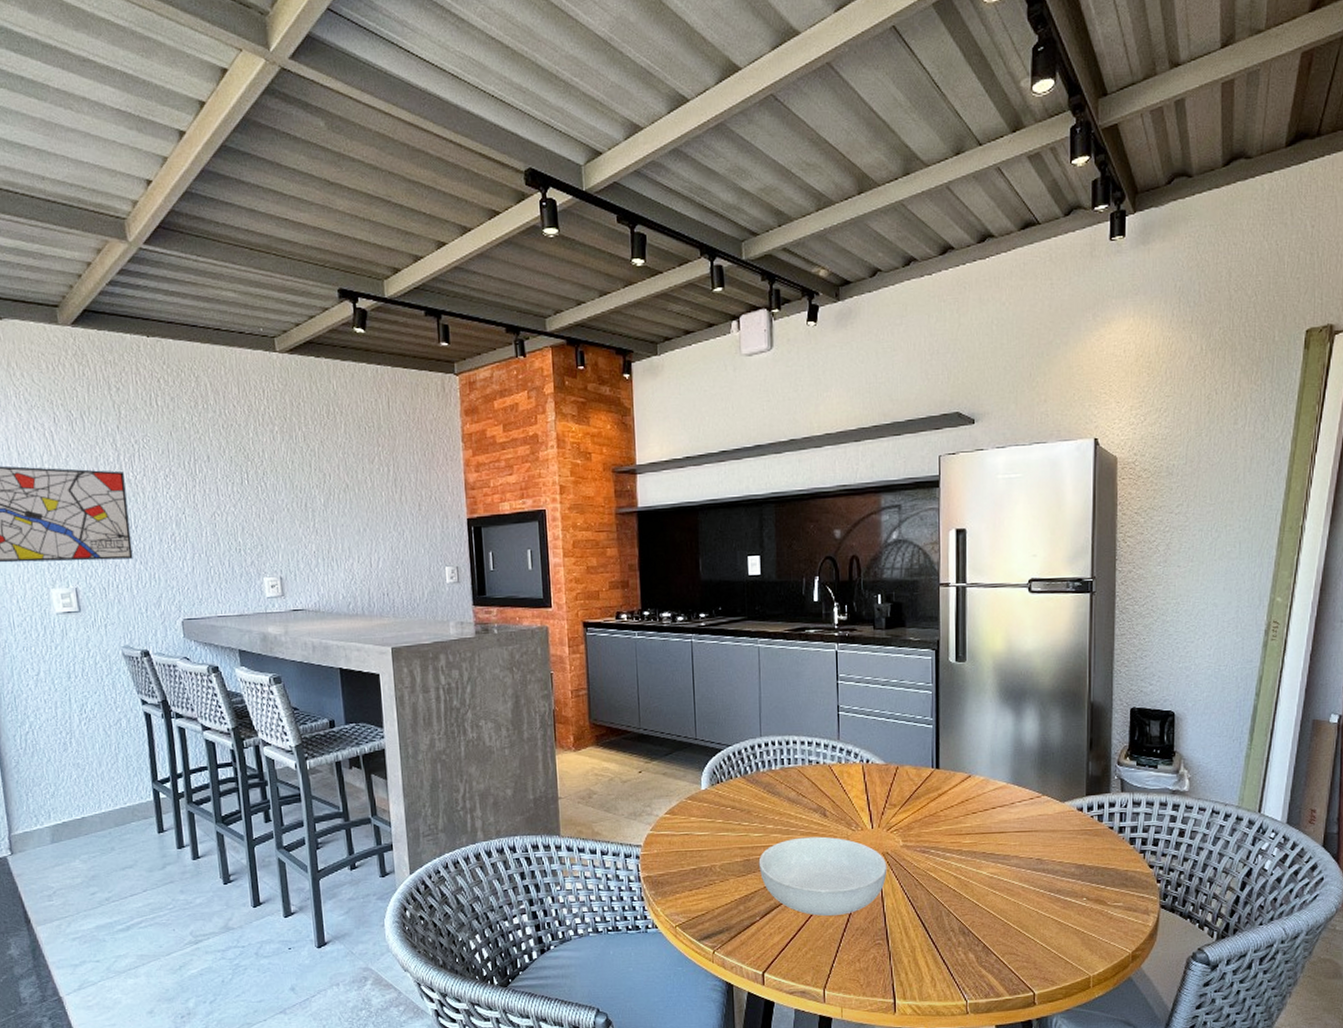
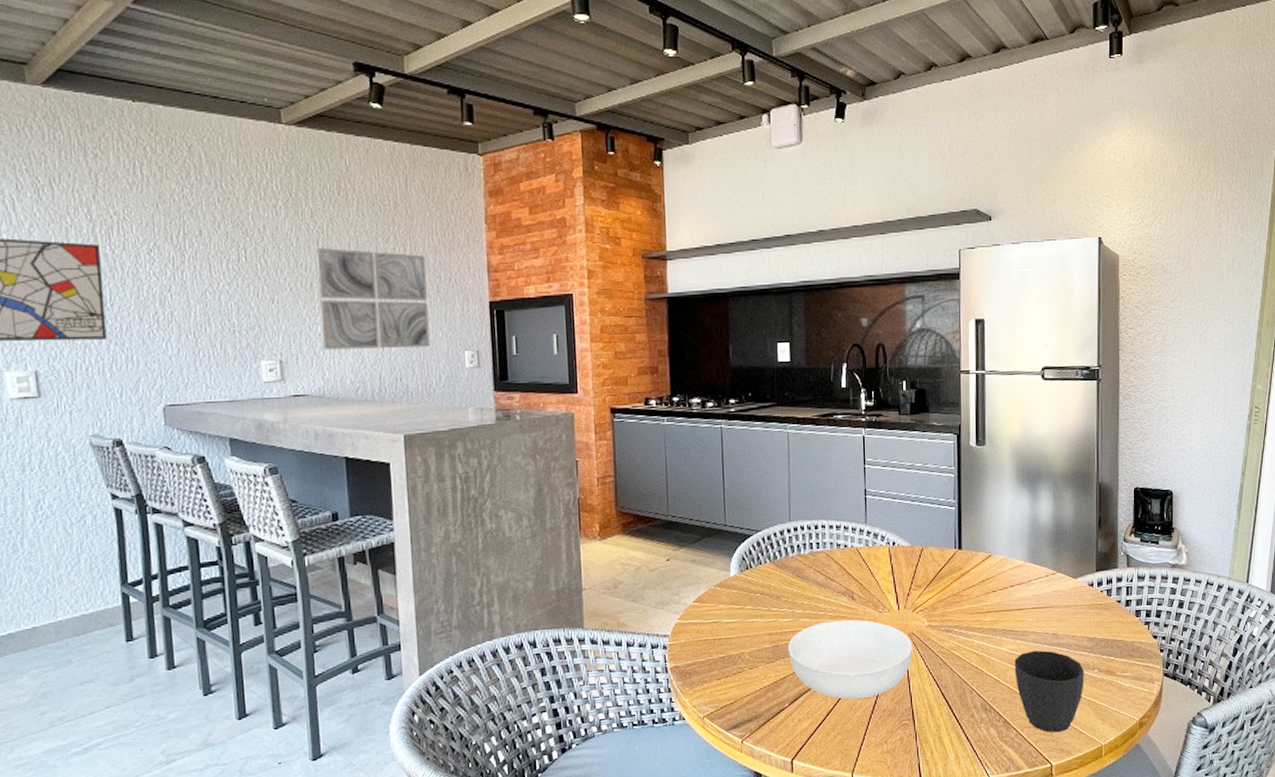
wall art: none [311,469,413,567] -> present [318,247,430,350]
cup: none [995,875,1071,961] -> present [1014,650,1084,733]

